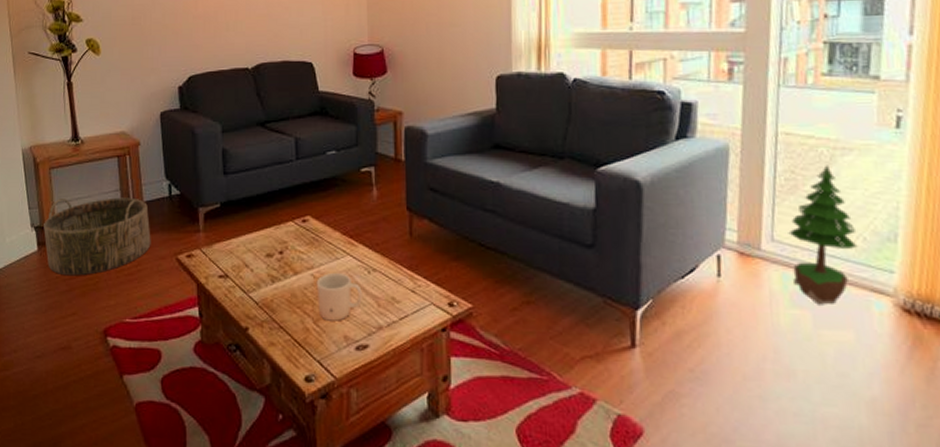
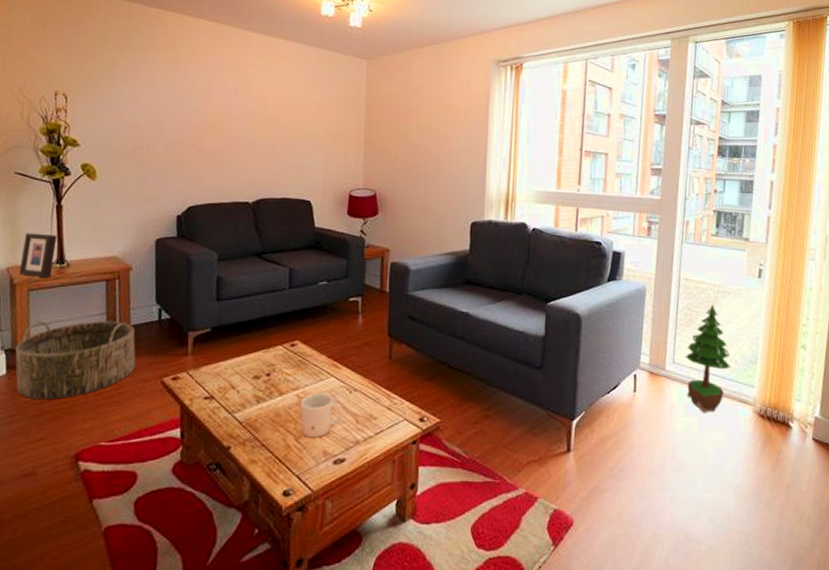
picture frame: none [40,111,70,155] -> present [19,233,57,277]

